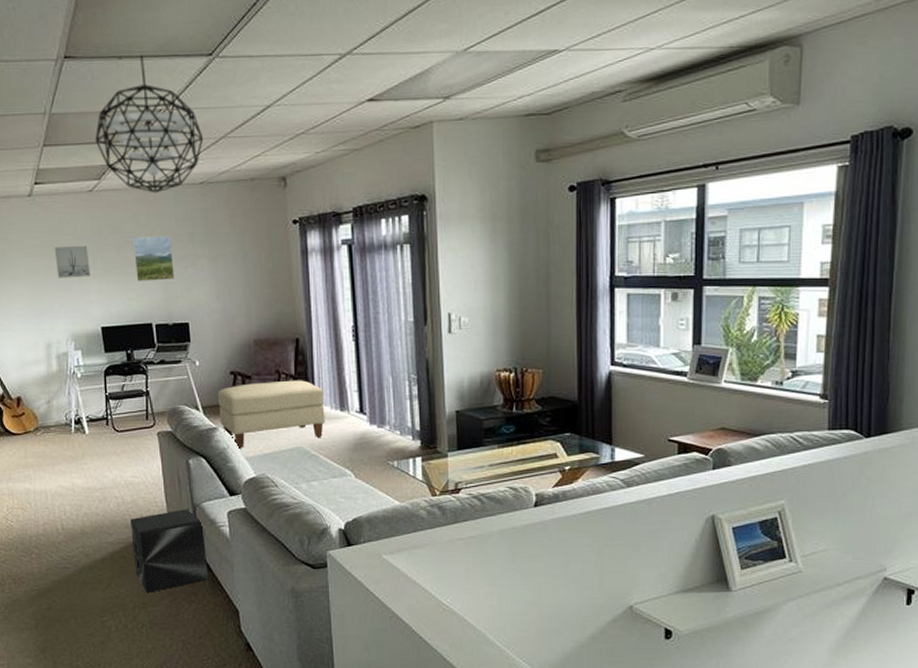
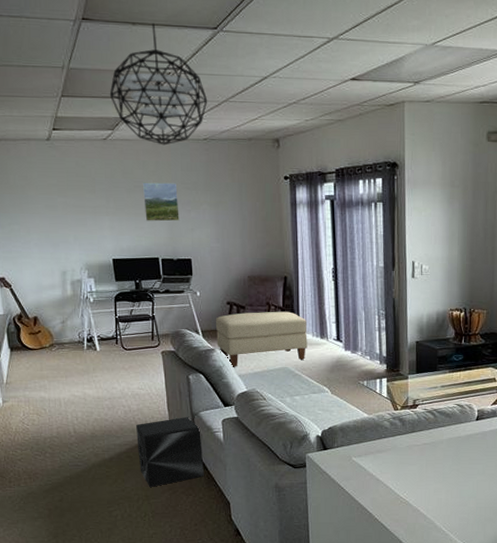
wall art: present [54,245,91,278] -> none [70,186,104,215]

